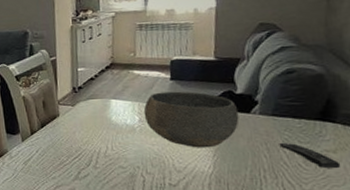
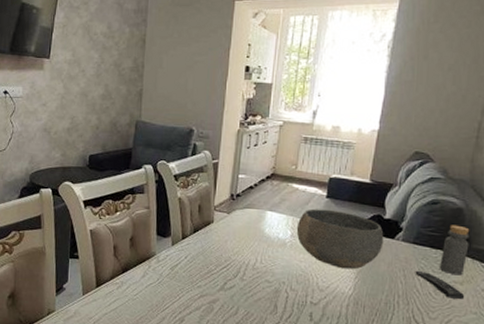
bottle: none [306,92,338,144] -> present [440,225,470,276]

